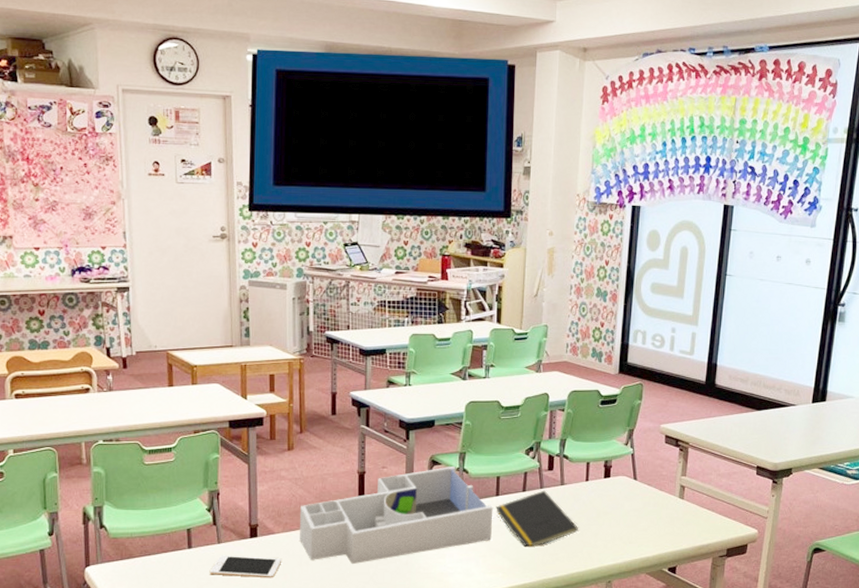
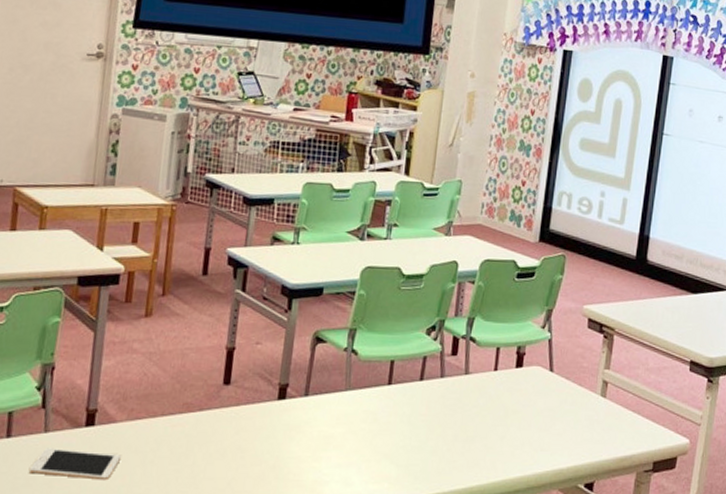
desk organizer: present [299,465,493,565] -> none [146,344,384,466]
notepad: present [496,490,579,547] -> none [386,380,483,451]

